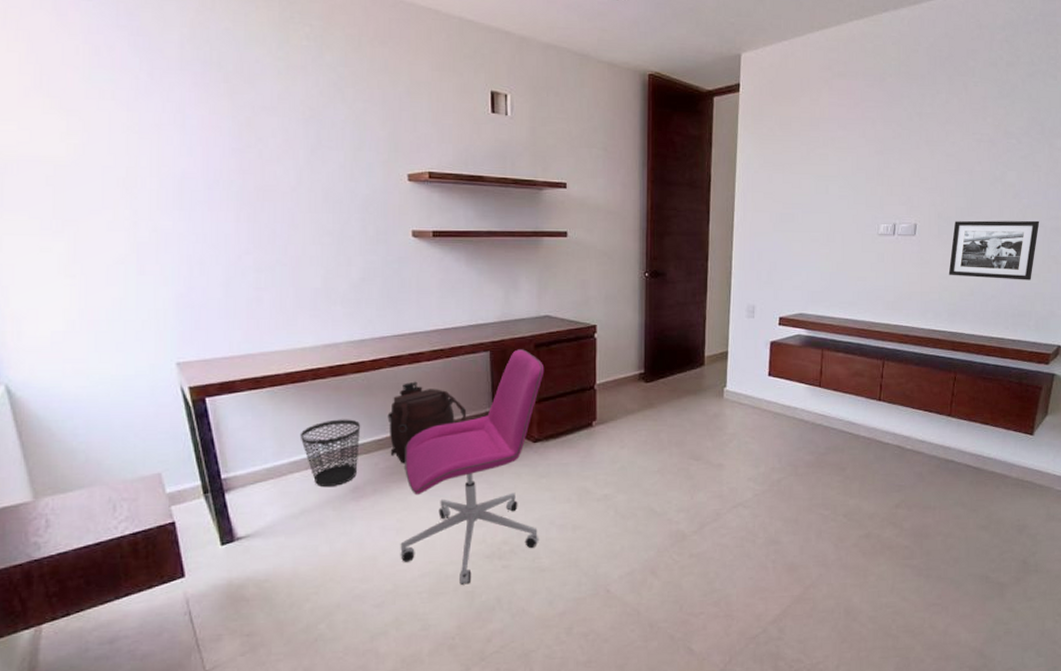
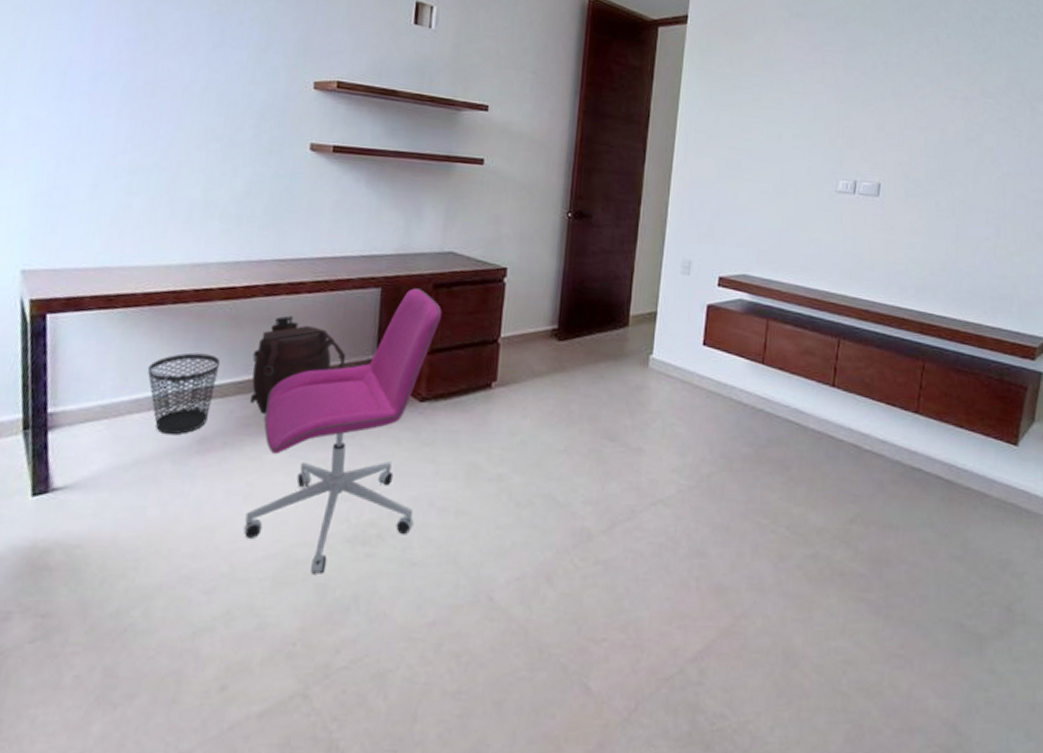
picture frame: present [948,220,1040,280] -> none [916,184,1022,259]

